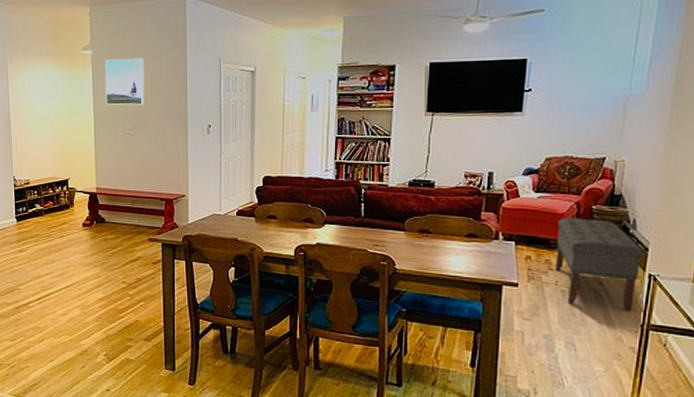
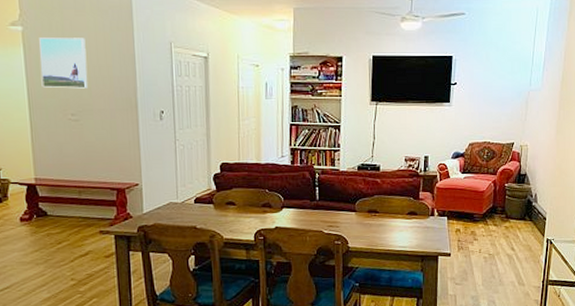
bench: present [554,218,644,312] -> none [478,194,543,271]

